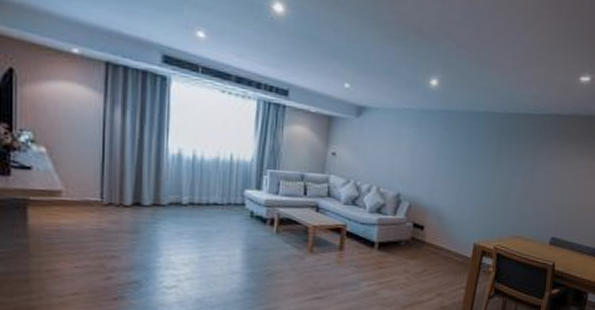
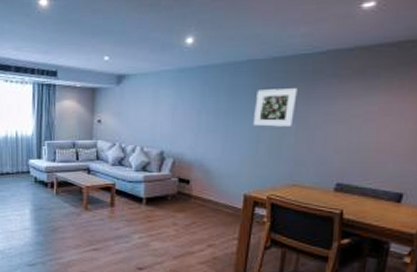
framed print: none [487,142,526,181] -> present [254,88,297,127]

